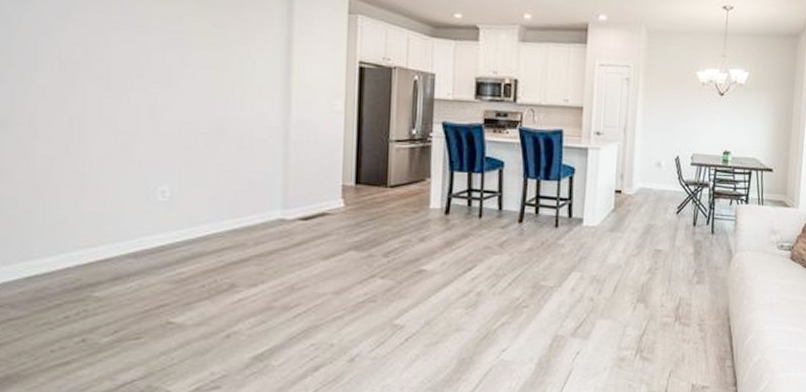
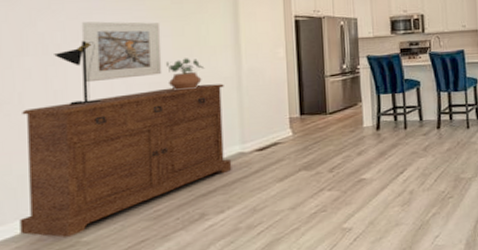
sideboard: none [25,130,270,289] -> present [20,84,232,237]
table lamp: none [72,60,125,138] -> present [54,40,102,106]
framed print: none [105,38,198,113] -> present [81,21,162,83]
potted plant: none [201,97,247,137] -> present [165,58,205,91]

